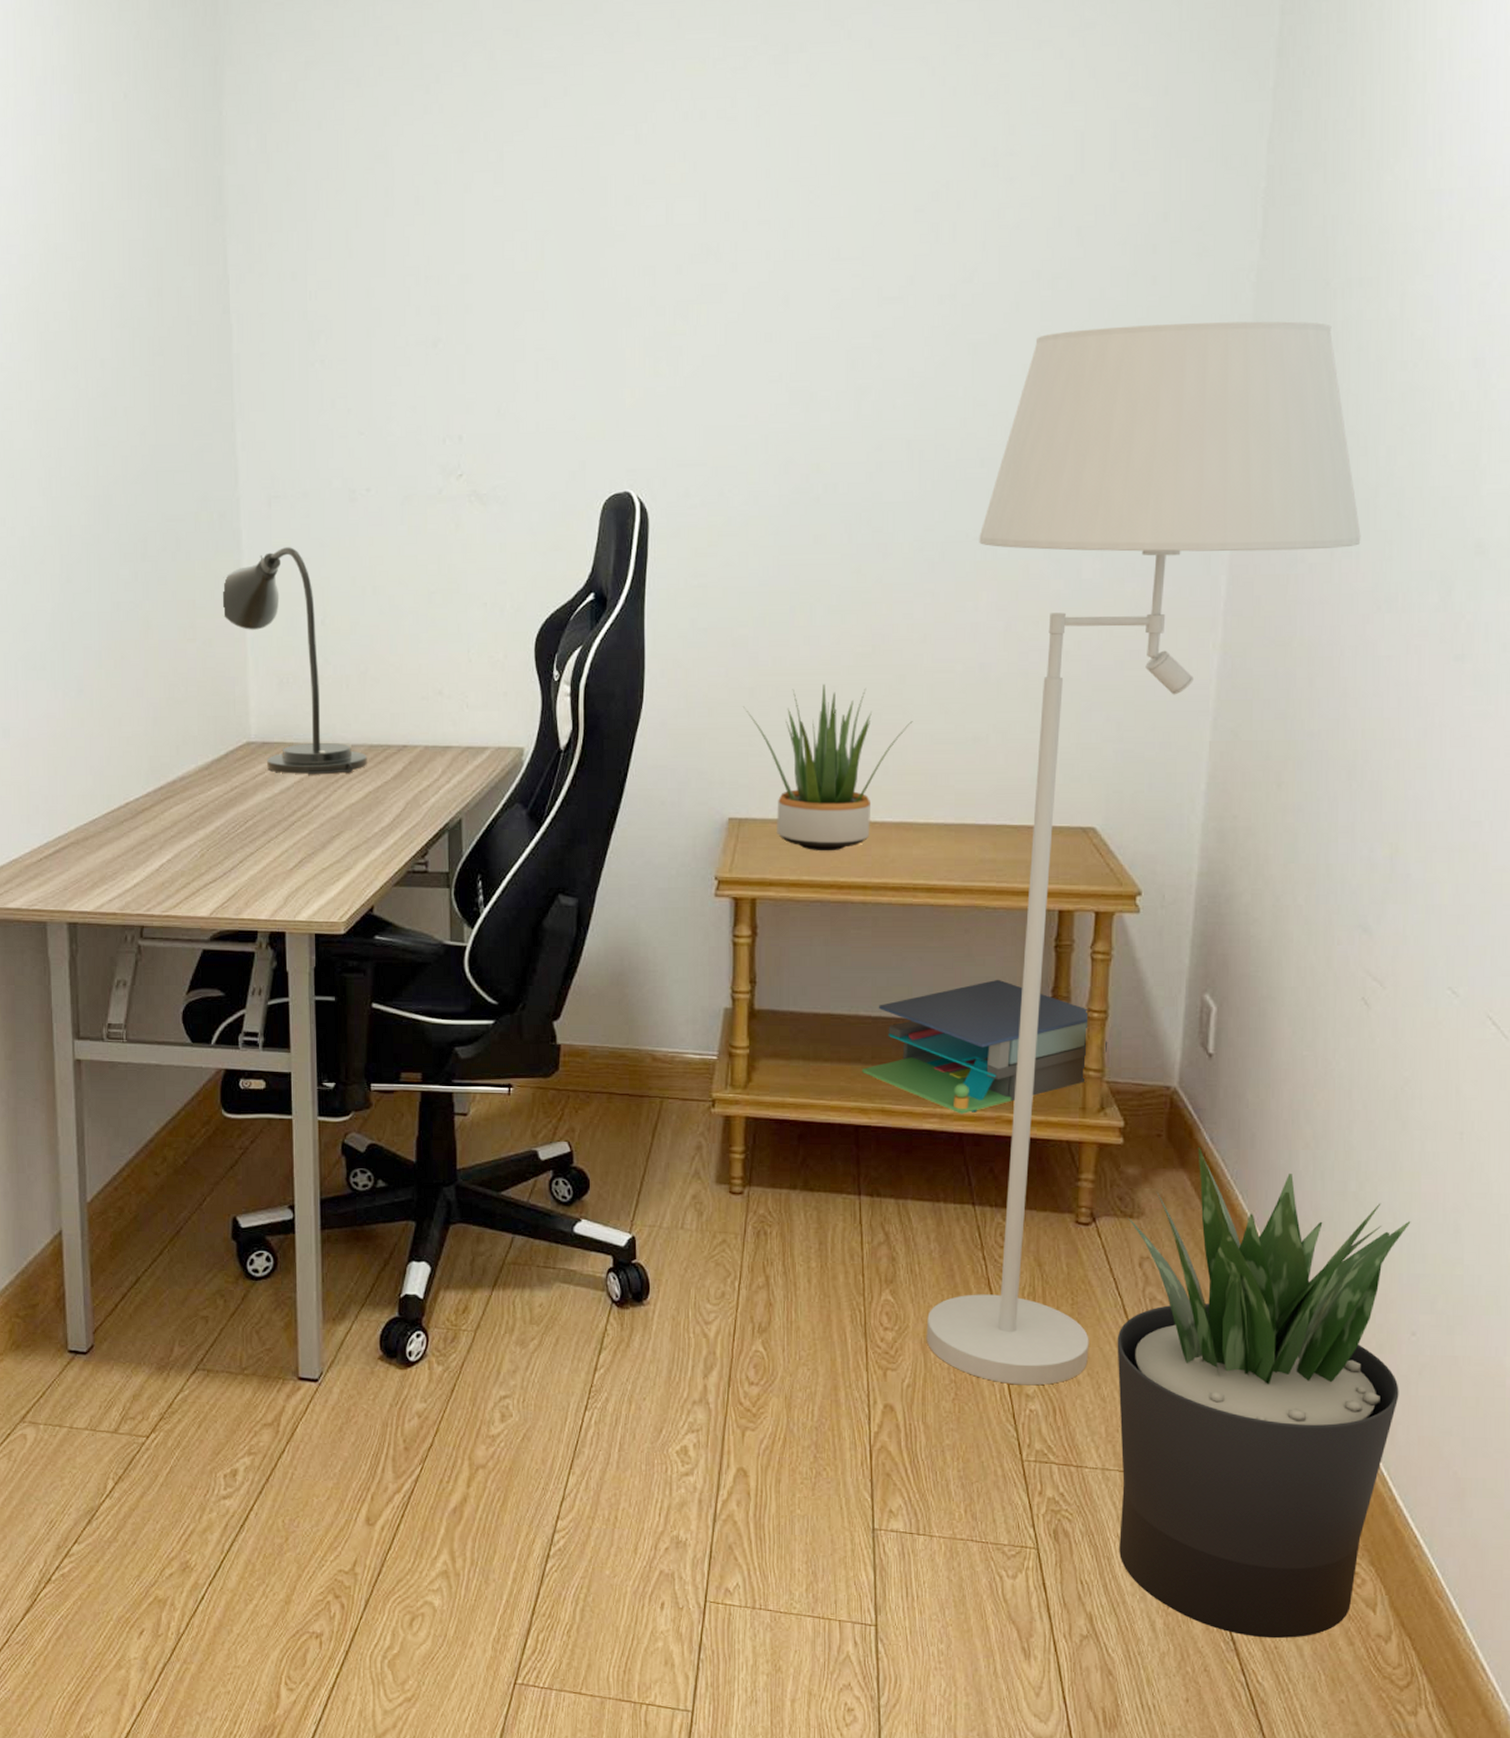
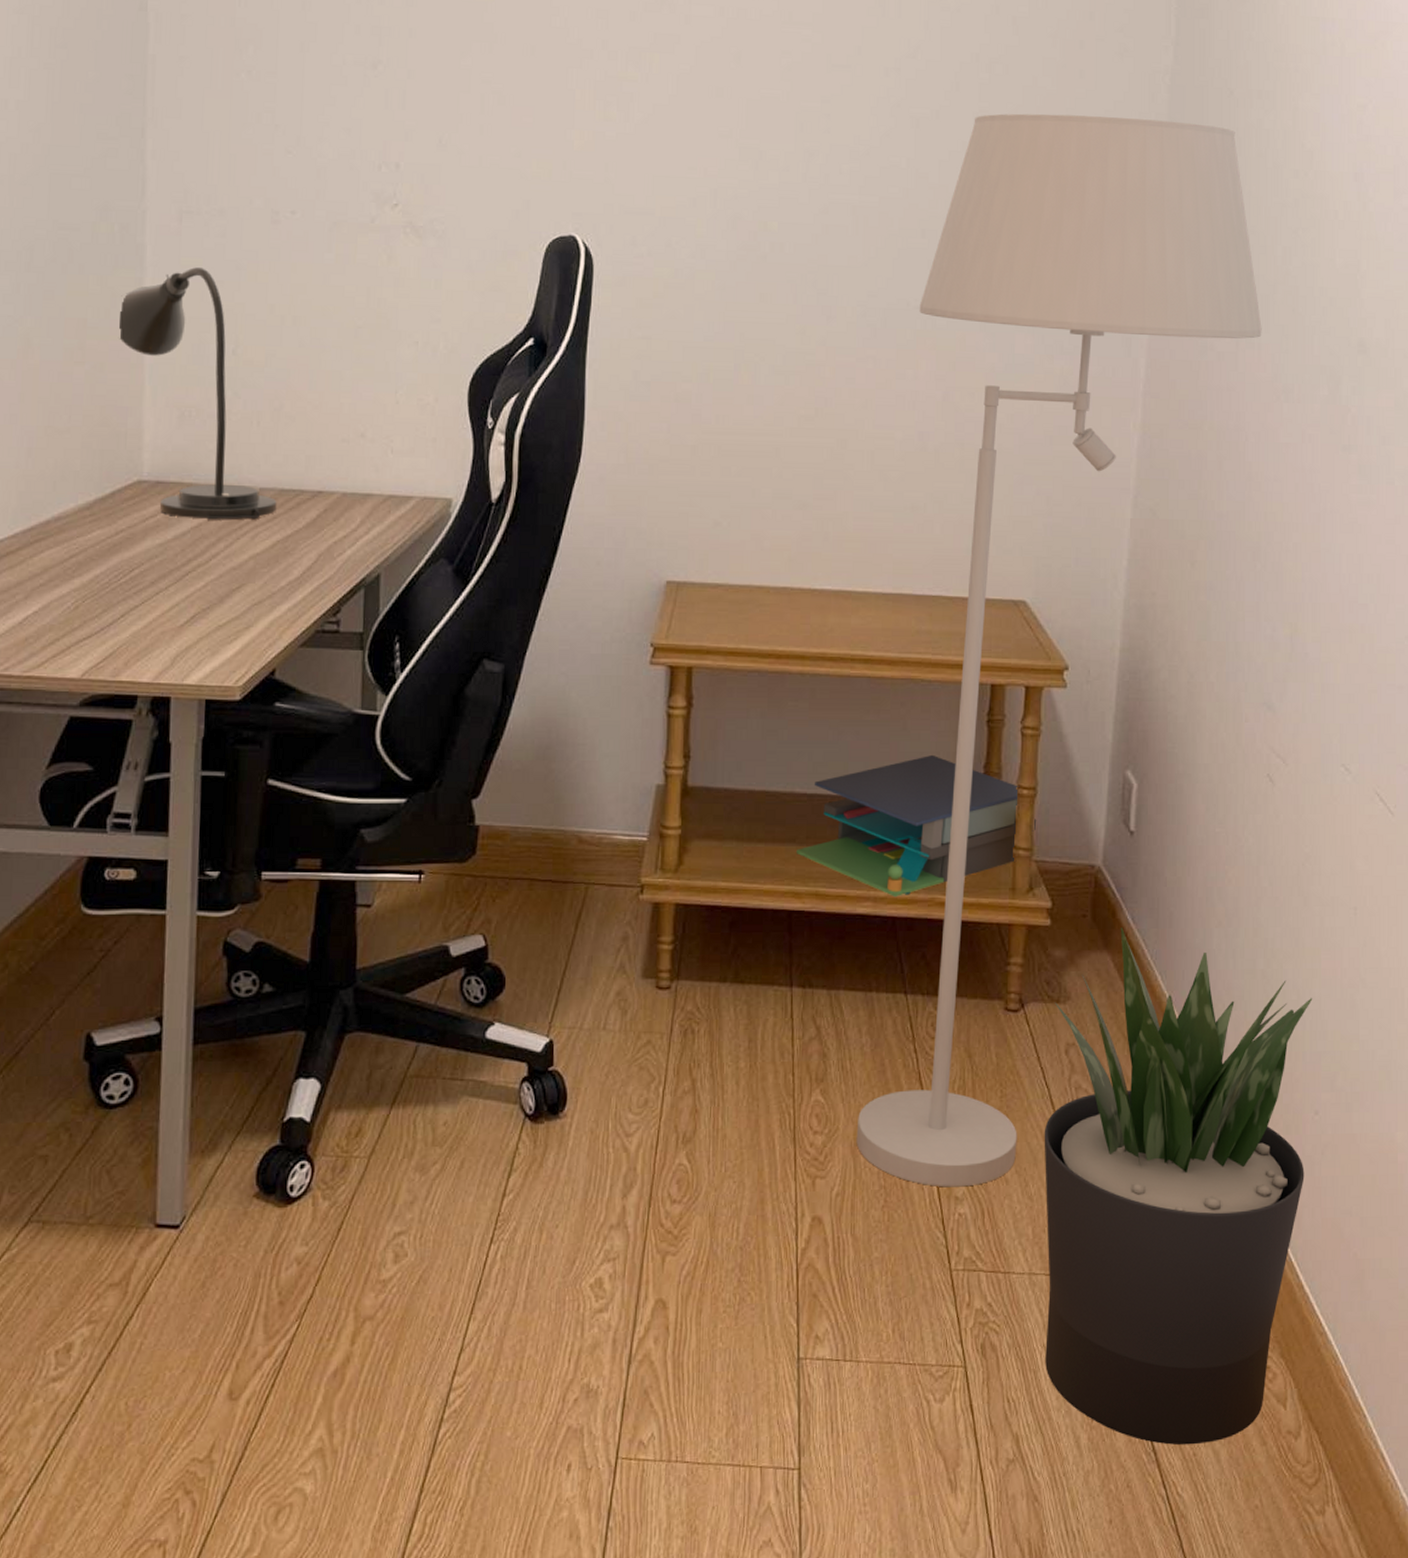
potted plant: present [743,683,913,851] -> none [685,444,854,619]

